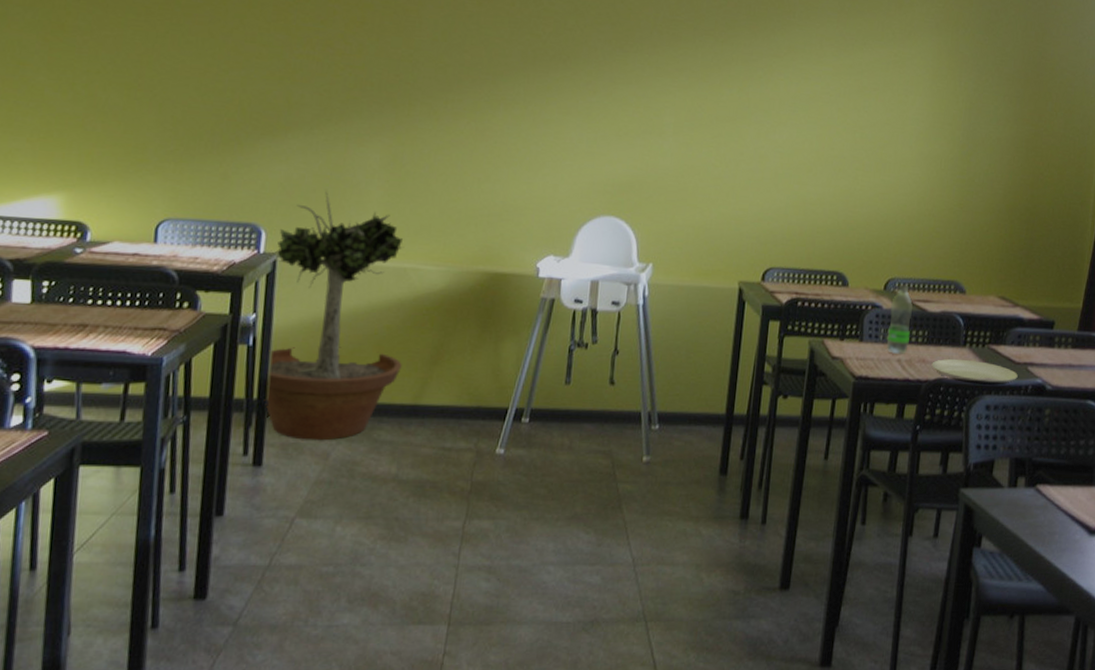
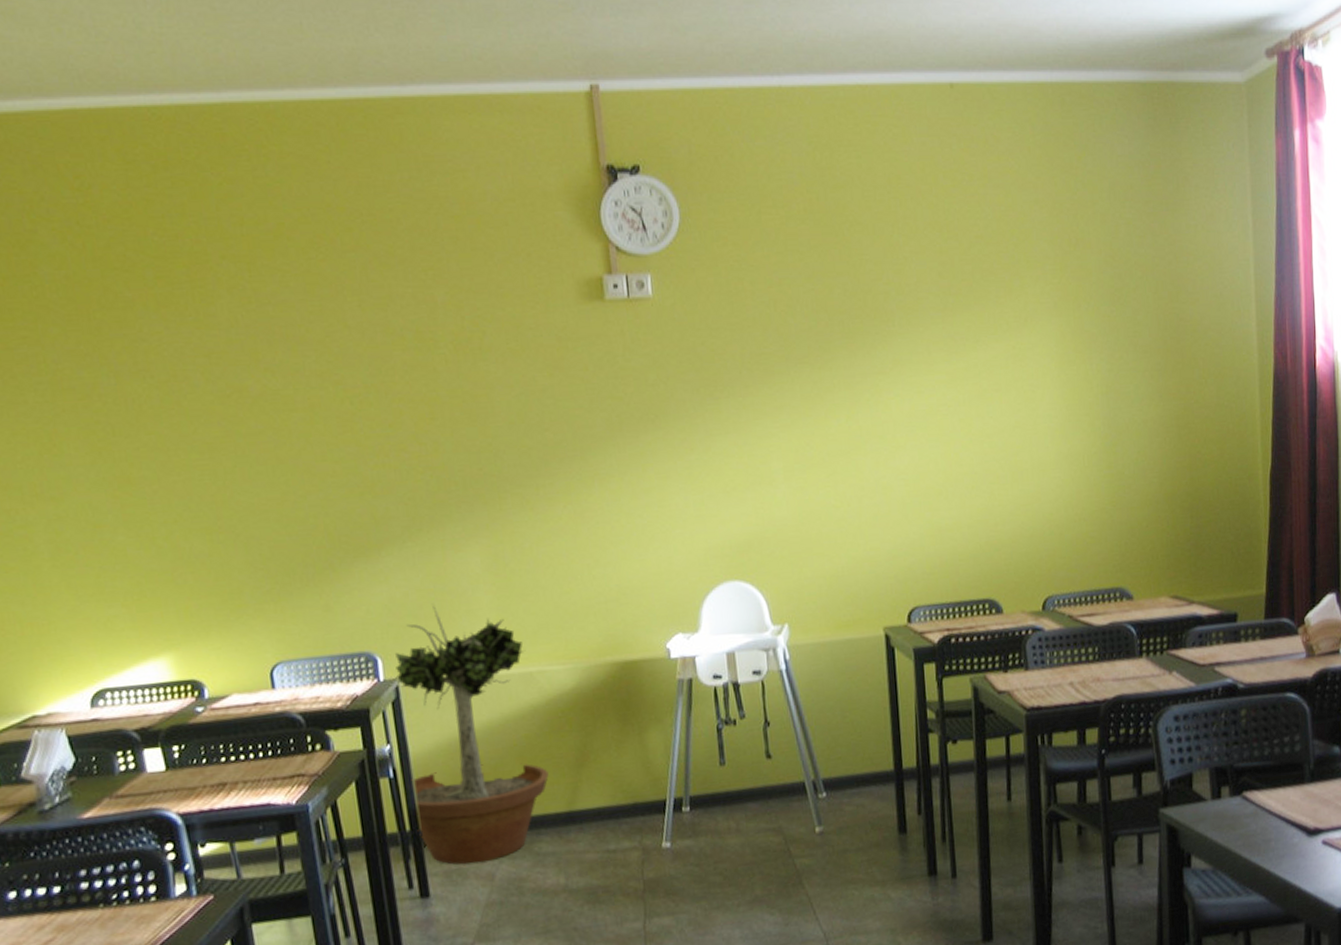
bottle: present [886,284,913,354] -> none [1053,601,1079,678]
plate: present [931,359,1018,385] -> none [1107,670,1205,696]

